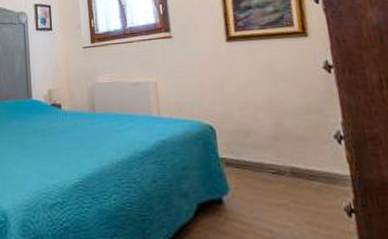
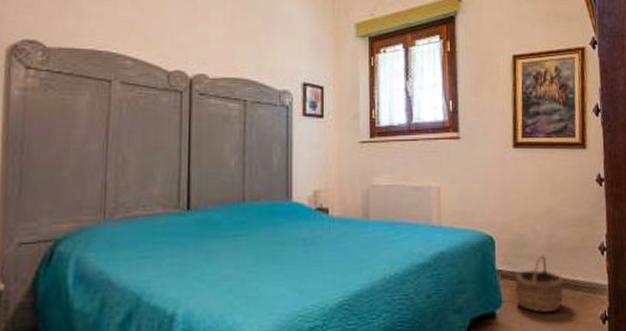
wicker basket: none [241,143,297,202] -> present [515,254,564,313]

